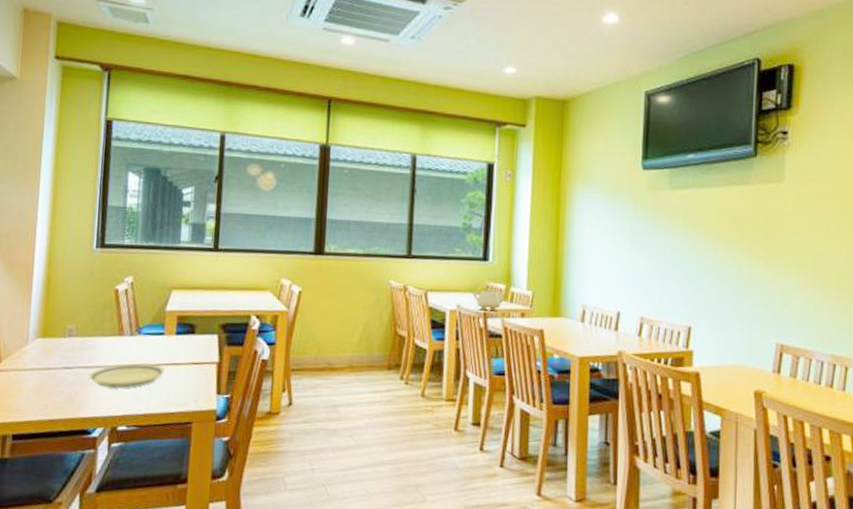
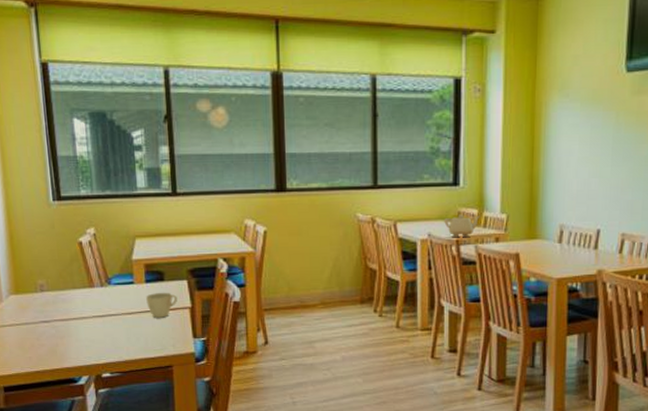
plate: present [89,363,166,388] -> none [67,313,140,337]
cup: none [174,345,206,372] -> present [146,292,177,318]

